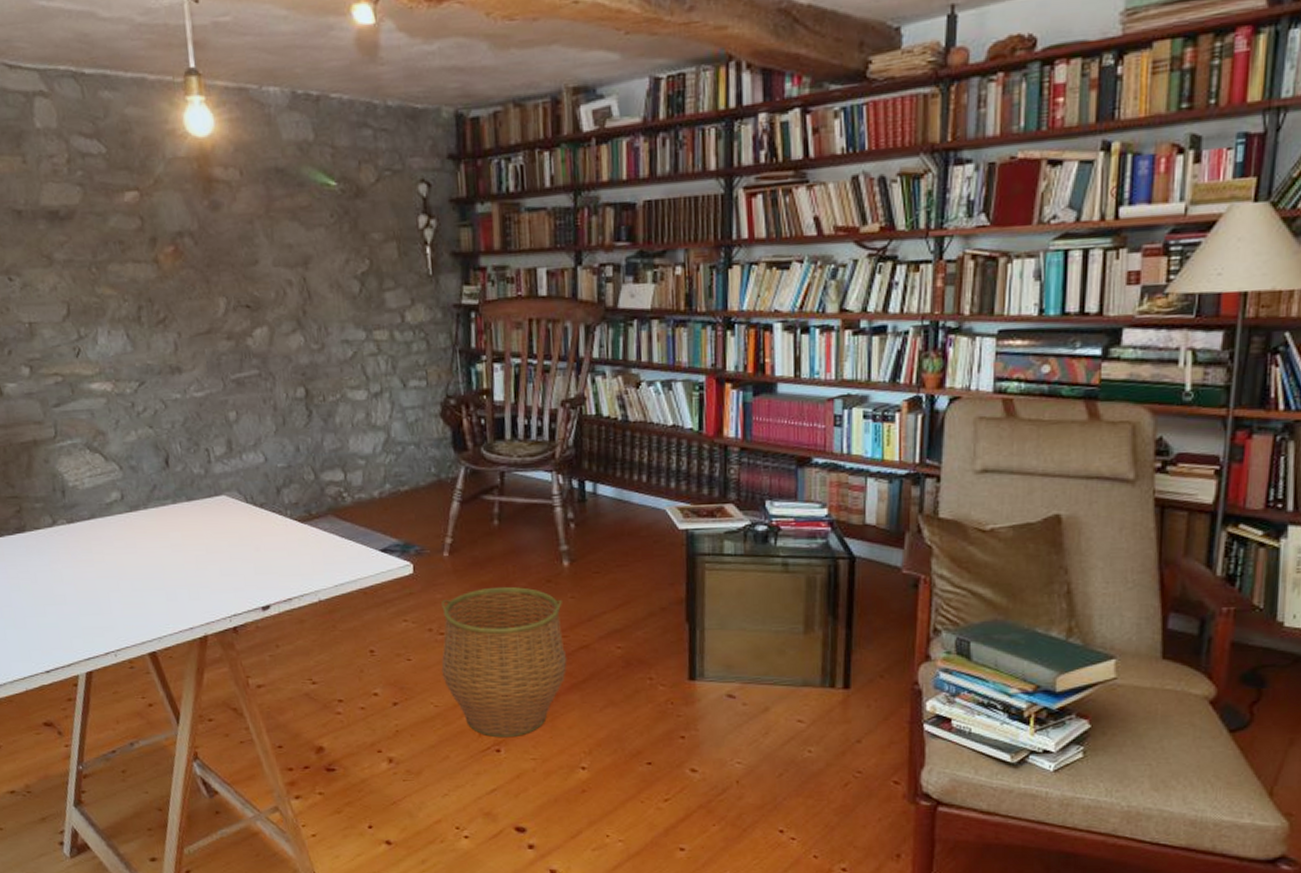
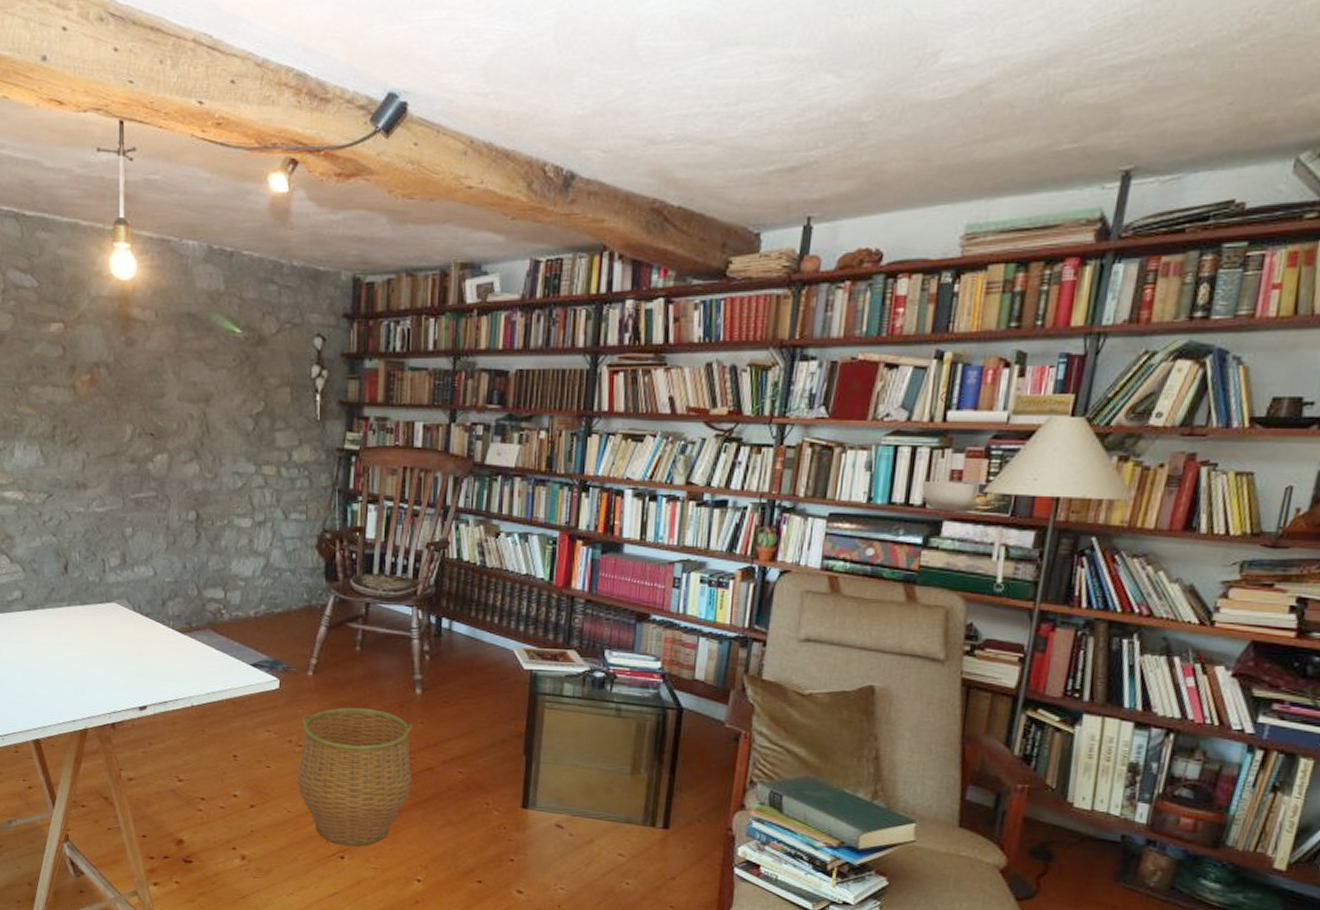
bowl: none [1094,282,1168,319] -> present [920,480,986,513]

